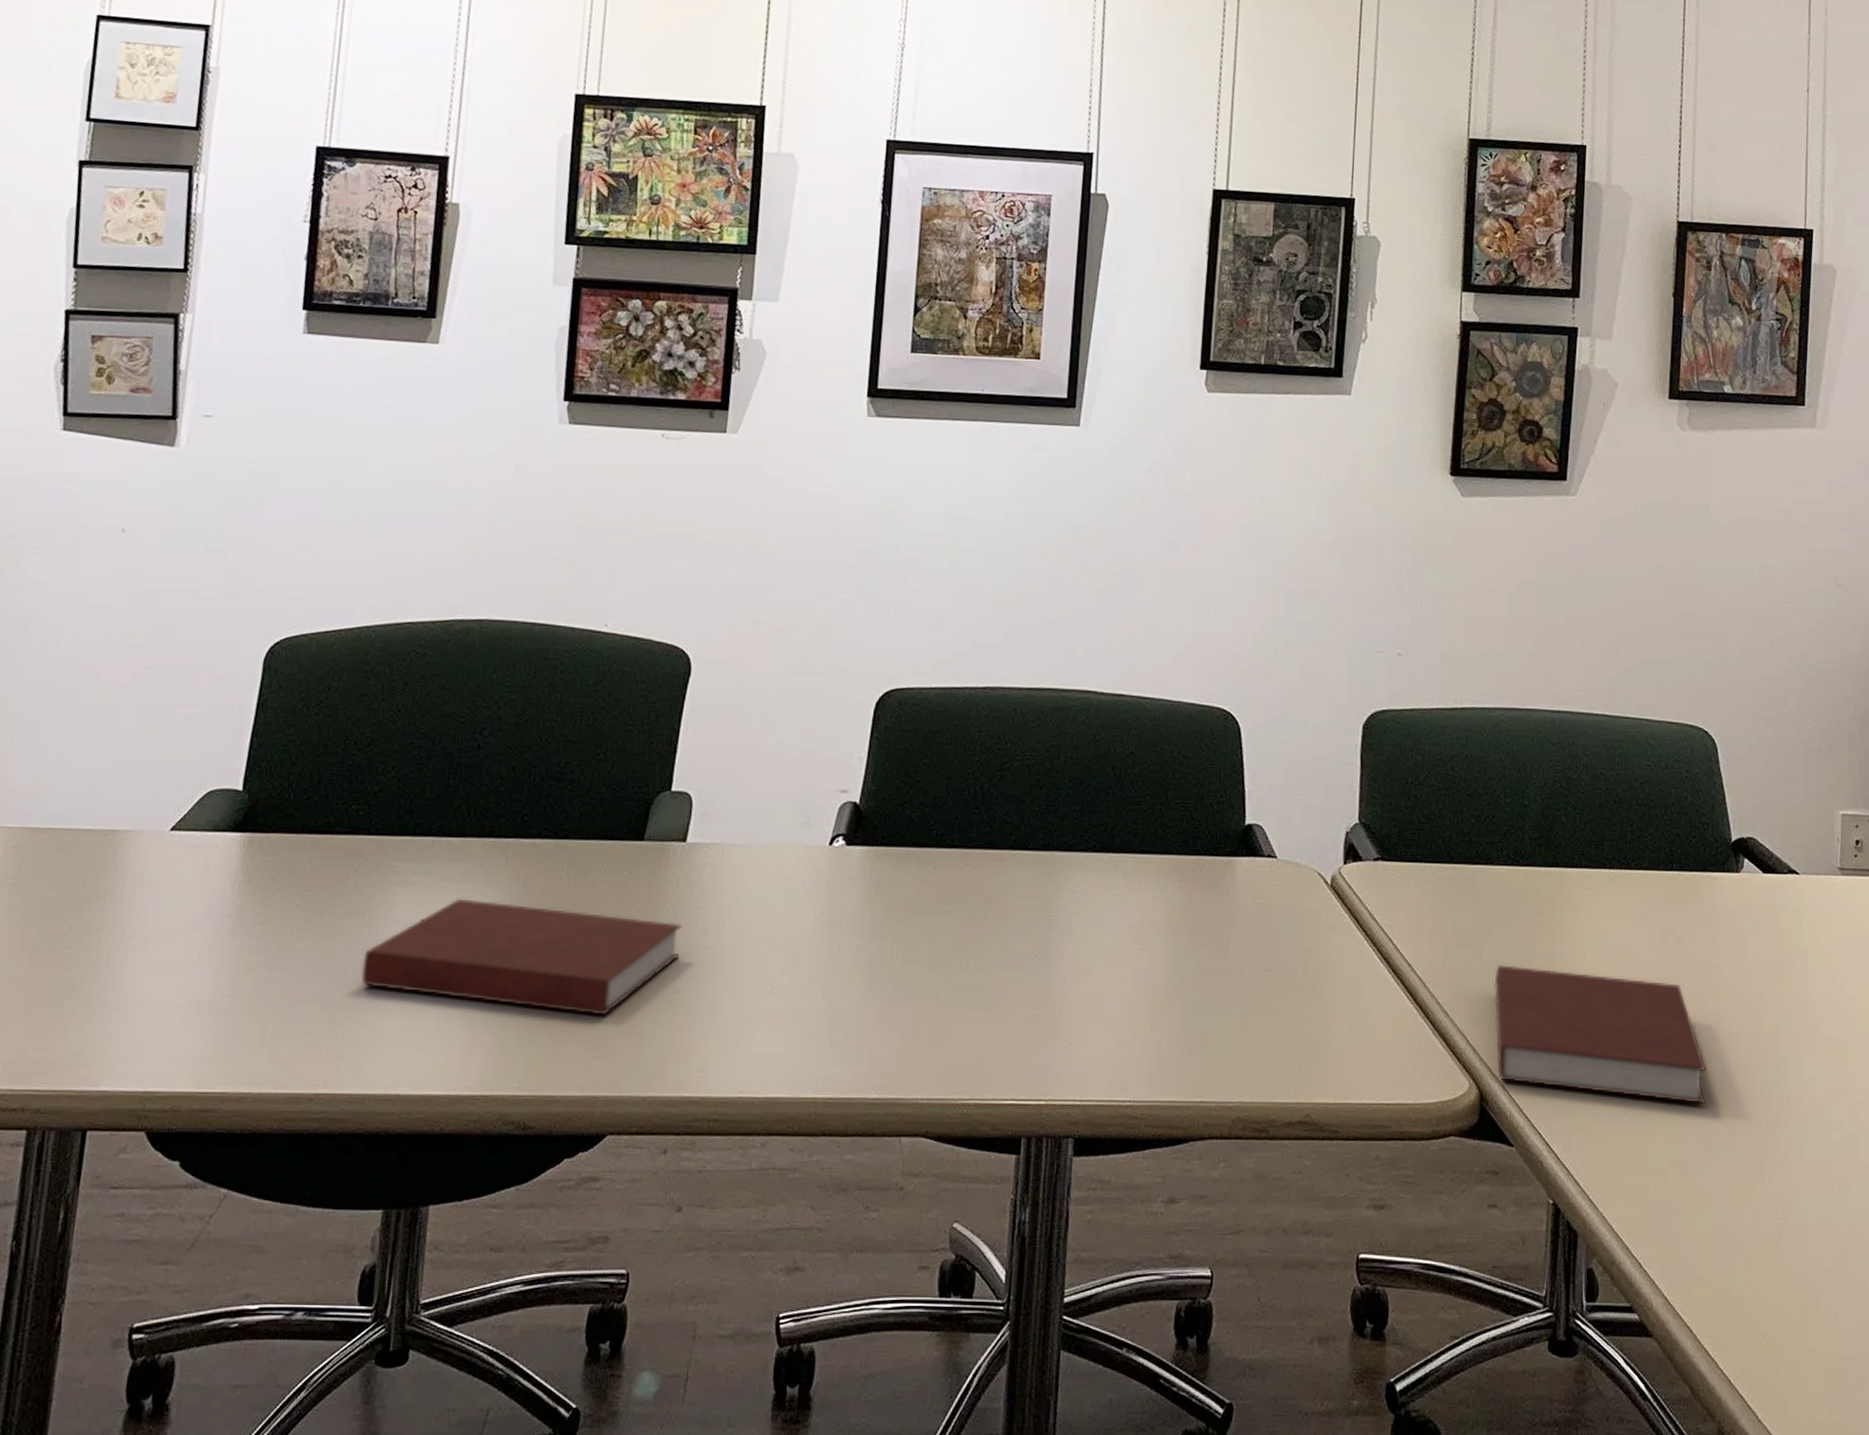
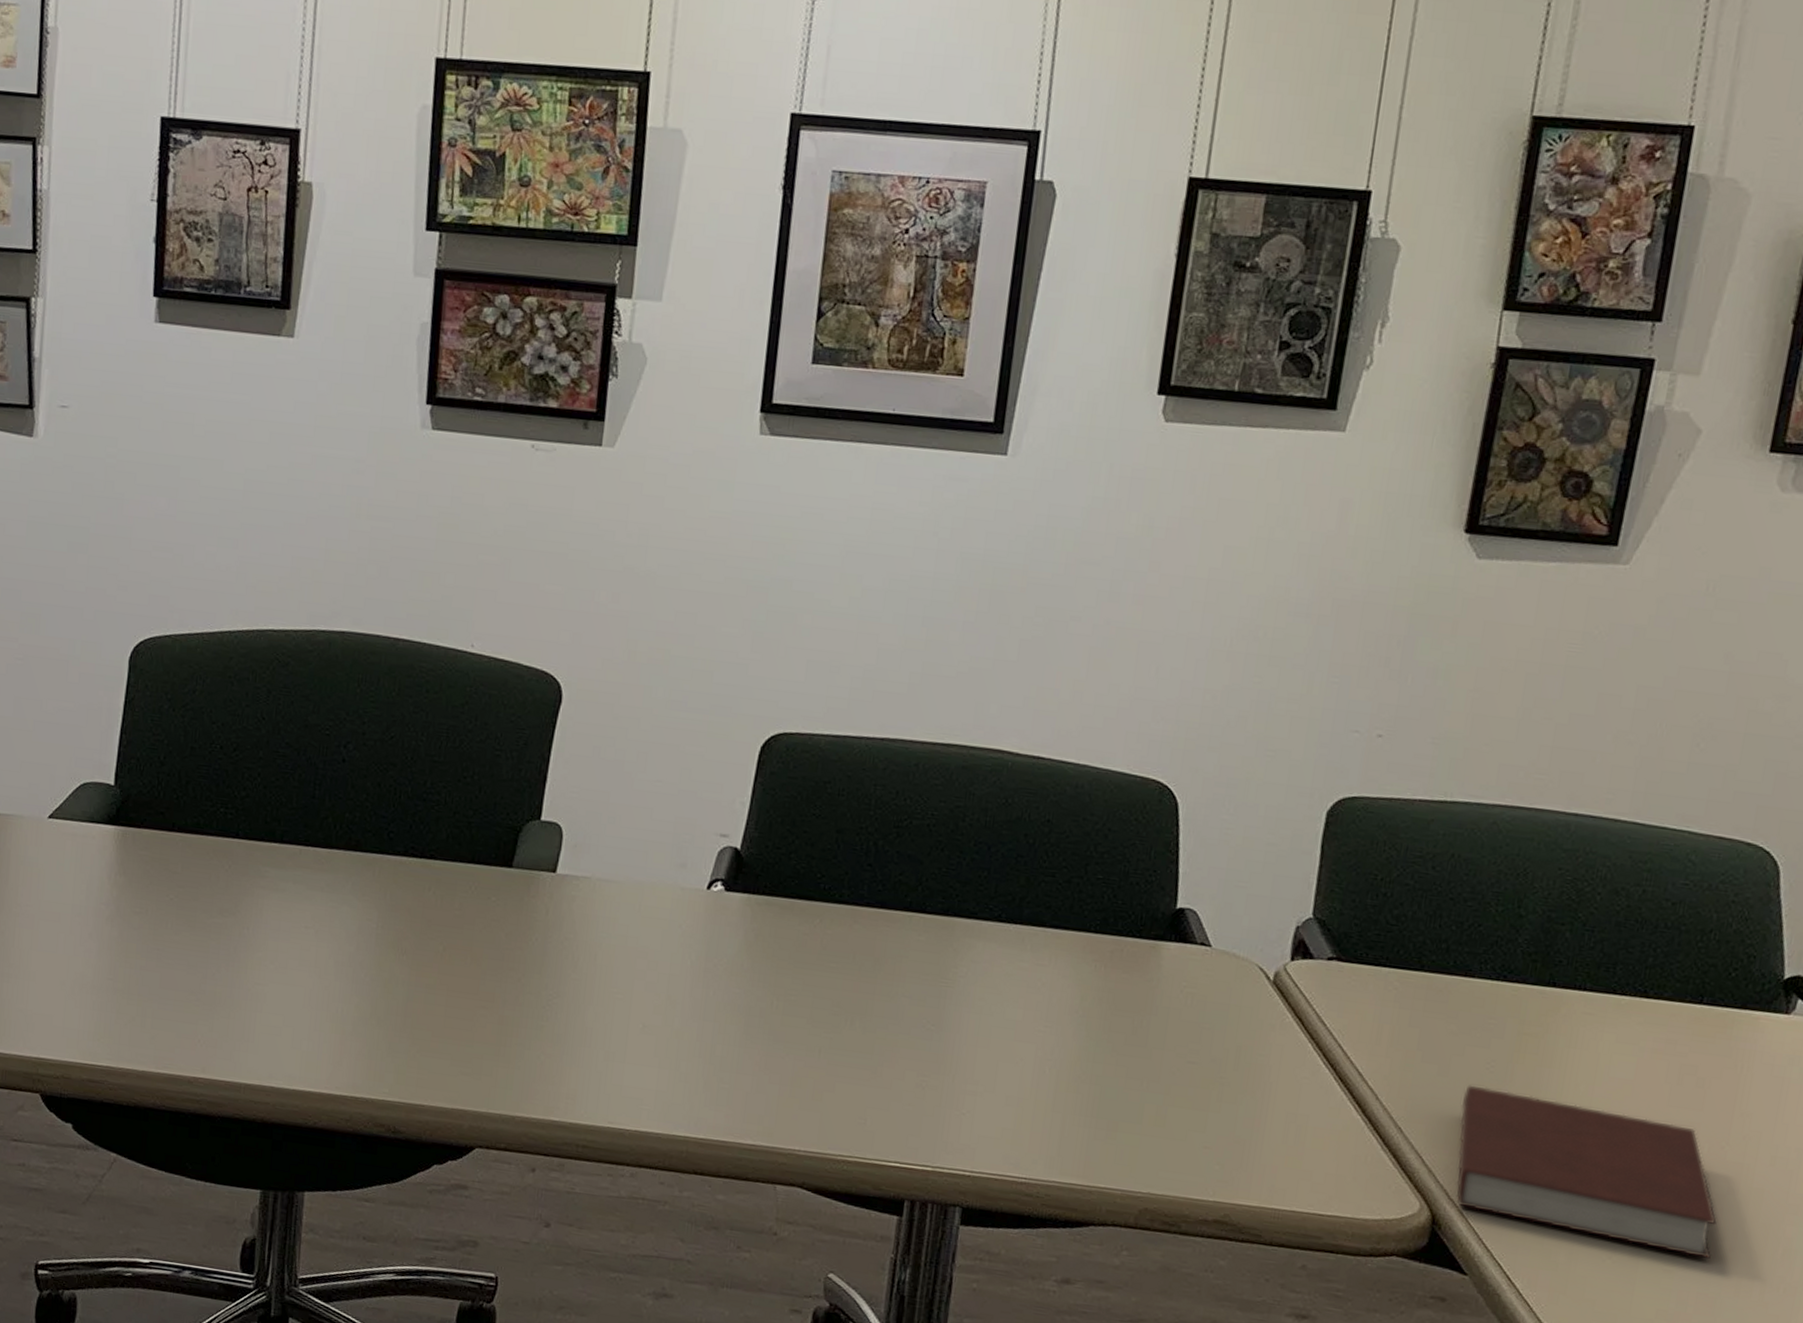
notebook: present [360,898,682,1016] -> none [233,907,551,1035]

